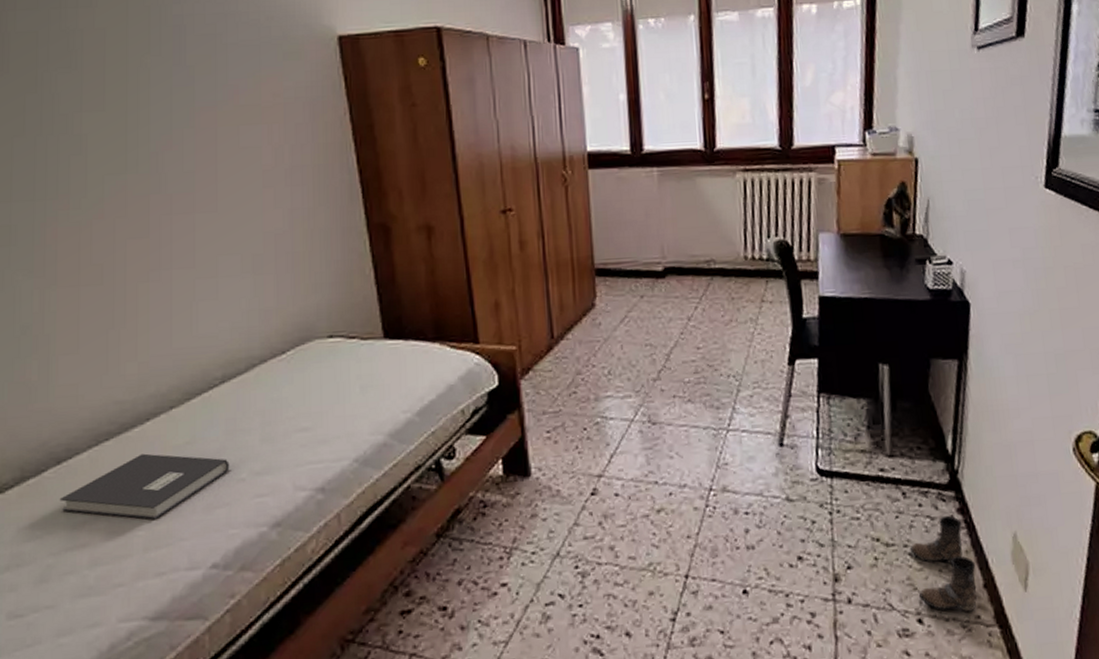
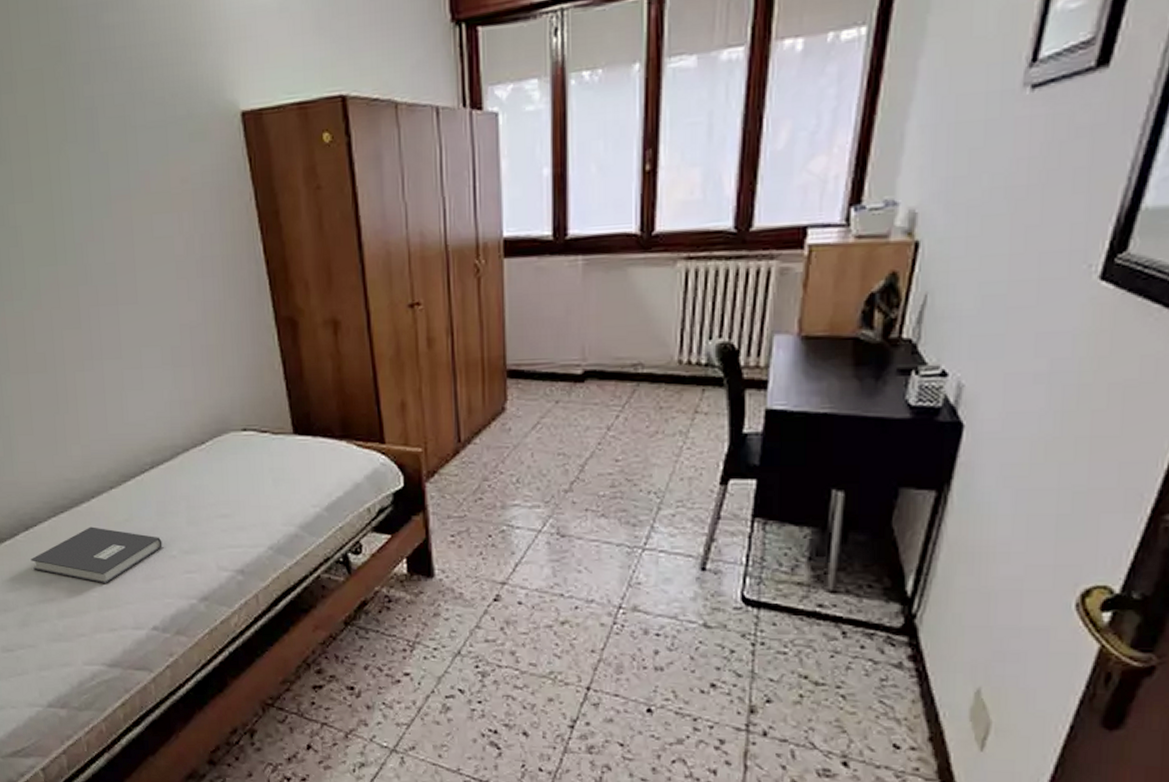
boots: present [909,515,977,611] -> none [843,661,922,762]

